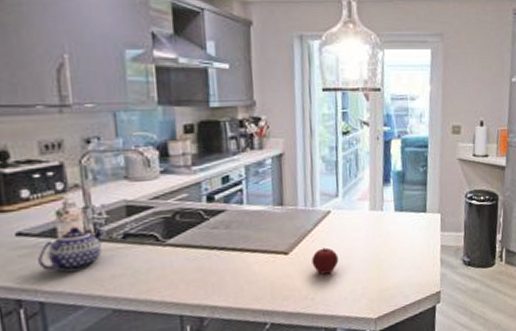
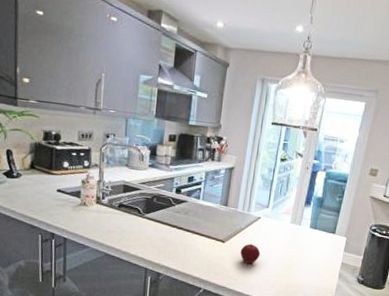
teapot: present [38,226,106,272] -> none [67,192,109,222]

